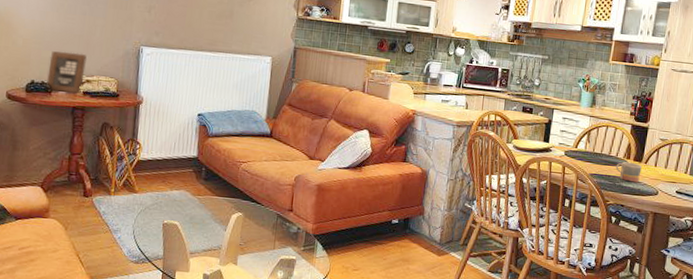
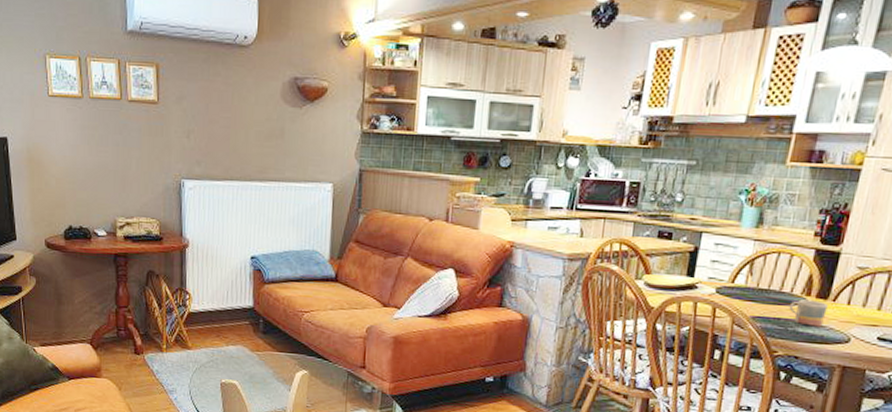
picture frame: present [46,51,87,94] -> none [85,191,124,238]

